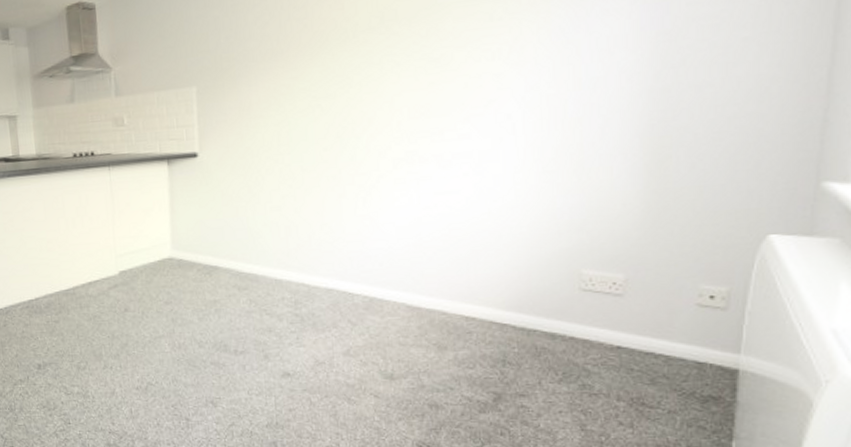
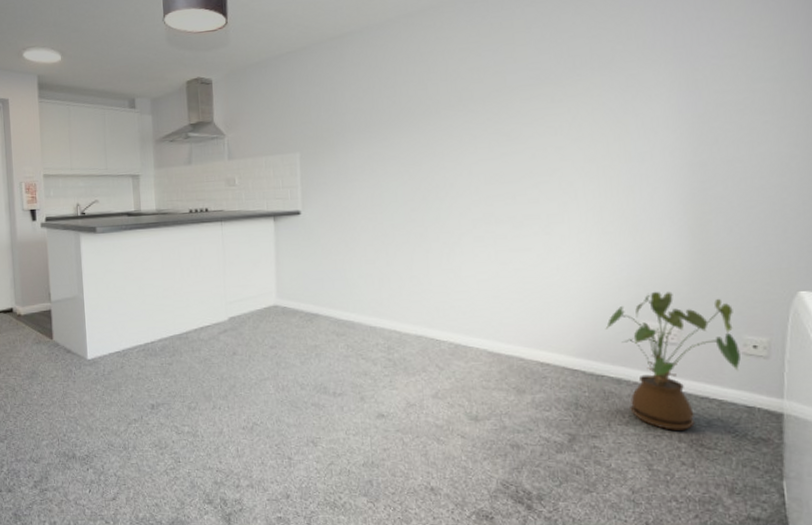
house plant: none [540,236,694,389] -> present [605,291,741,430]

